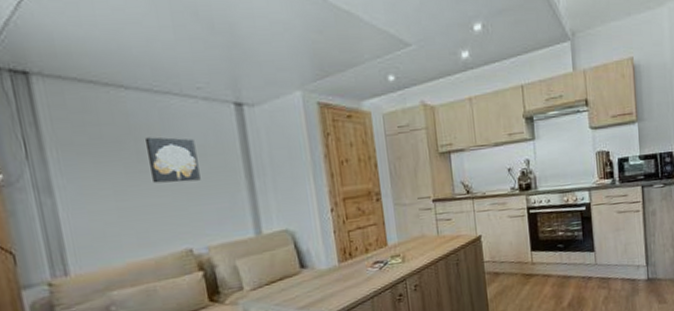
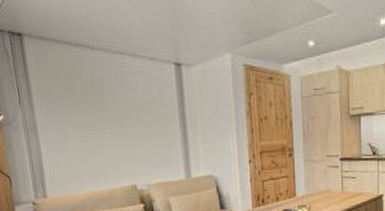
wall art: present [146,137,201,184] -> none [105,90,145,129]

